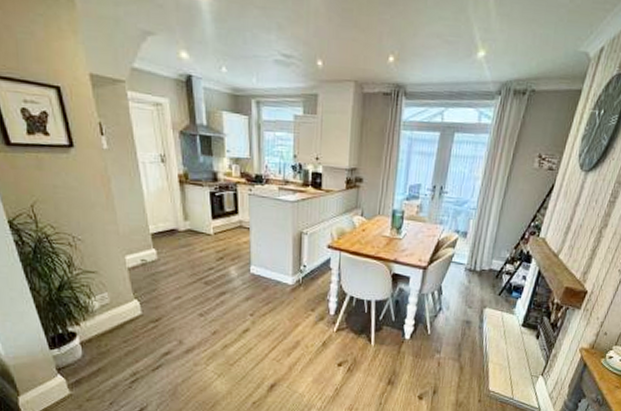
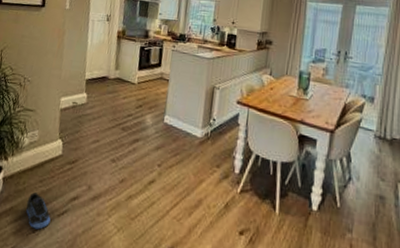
sneaker: none [114,353,145,385] -> present [26,192,51,230]

